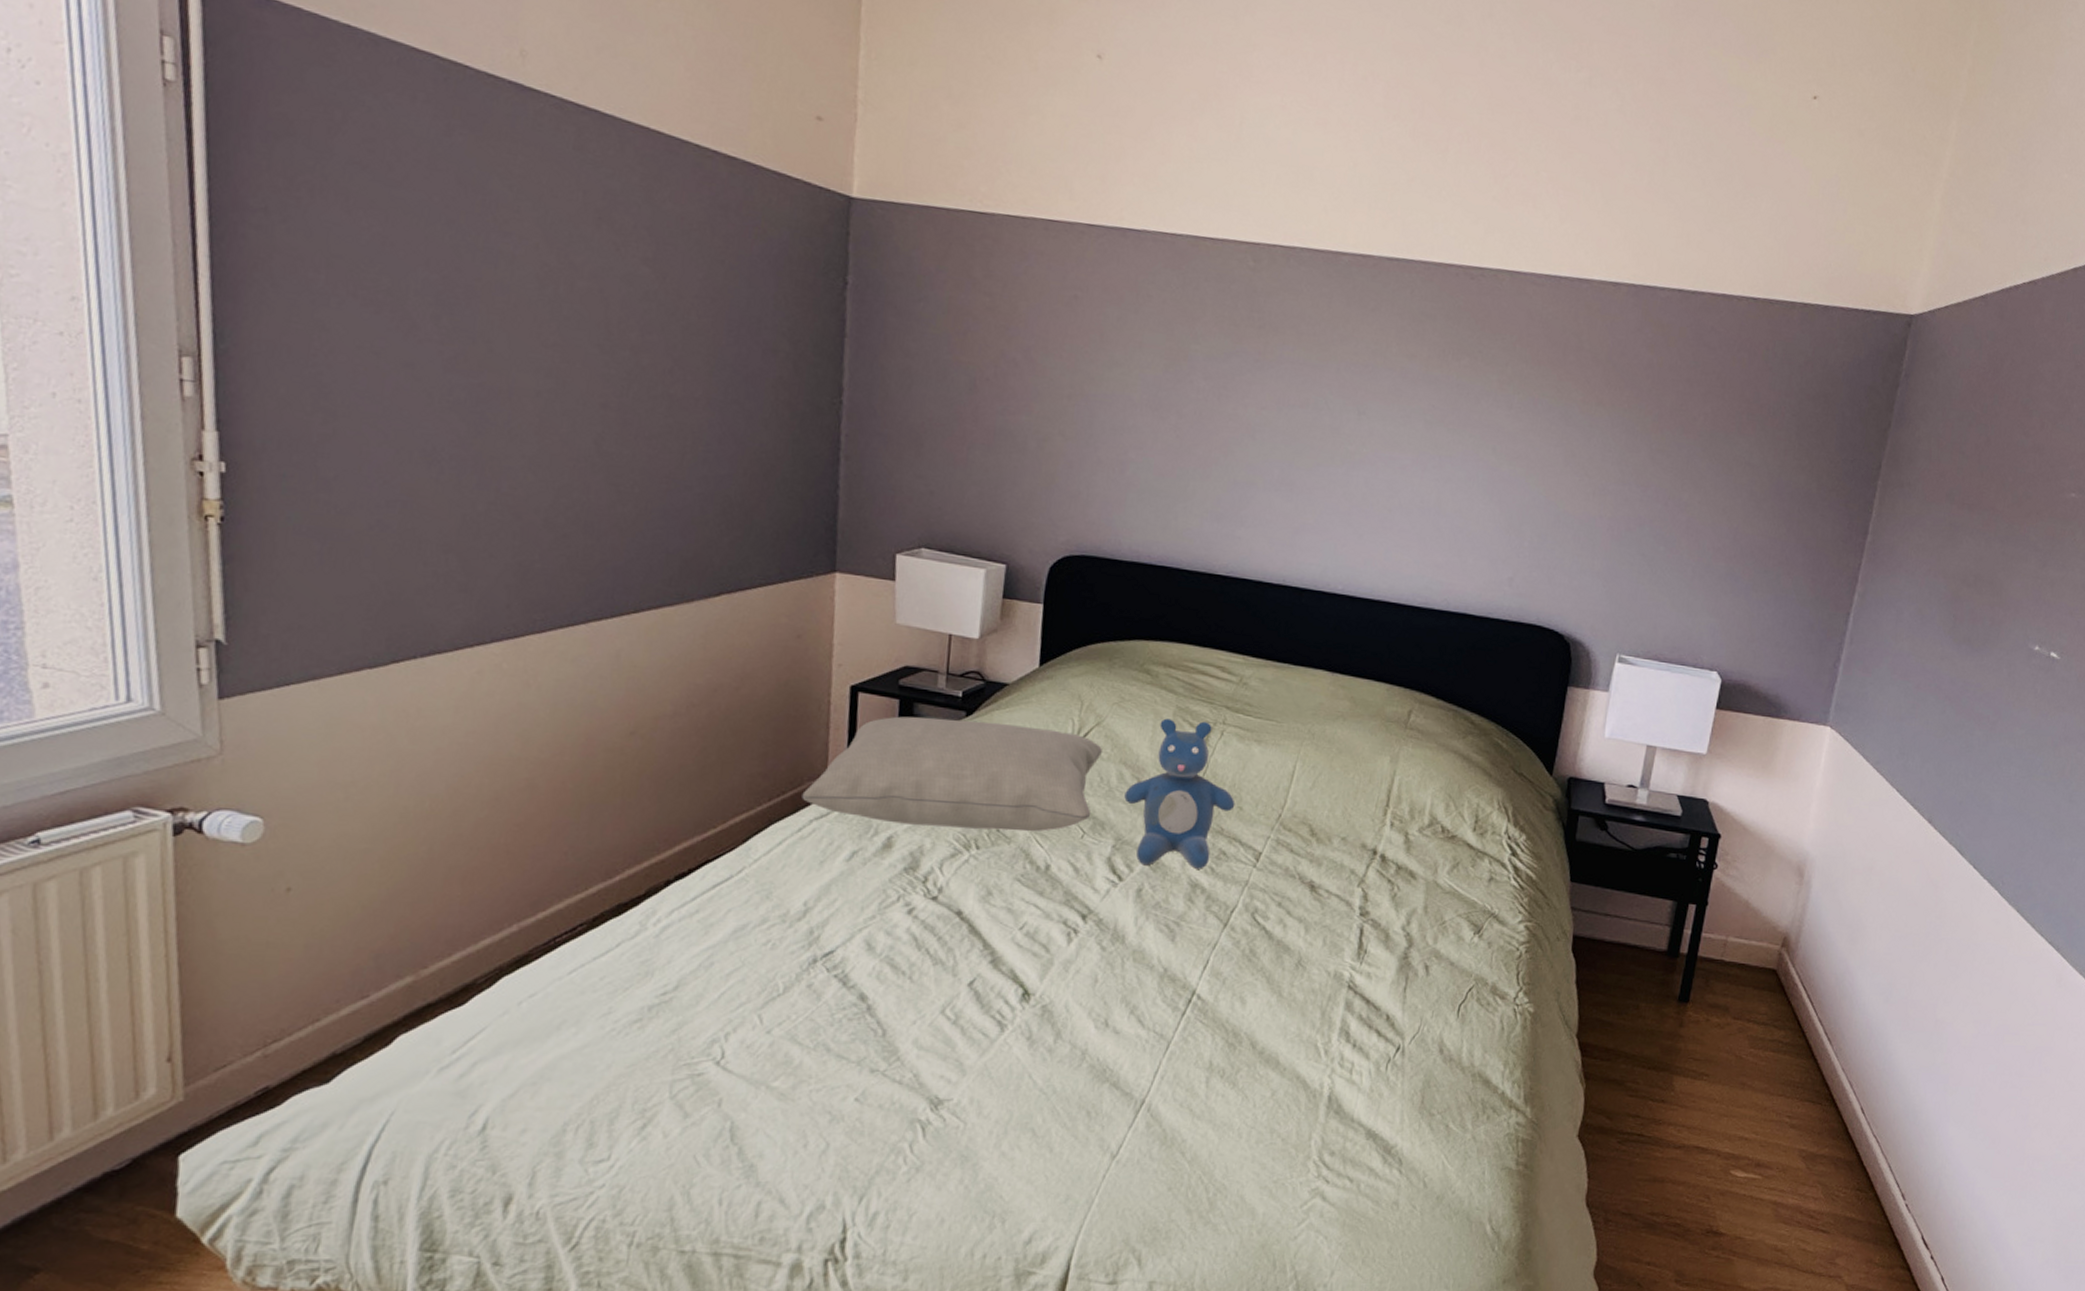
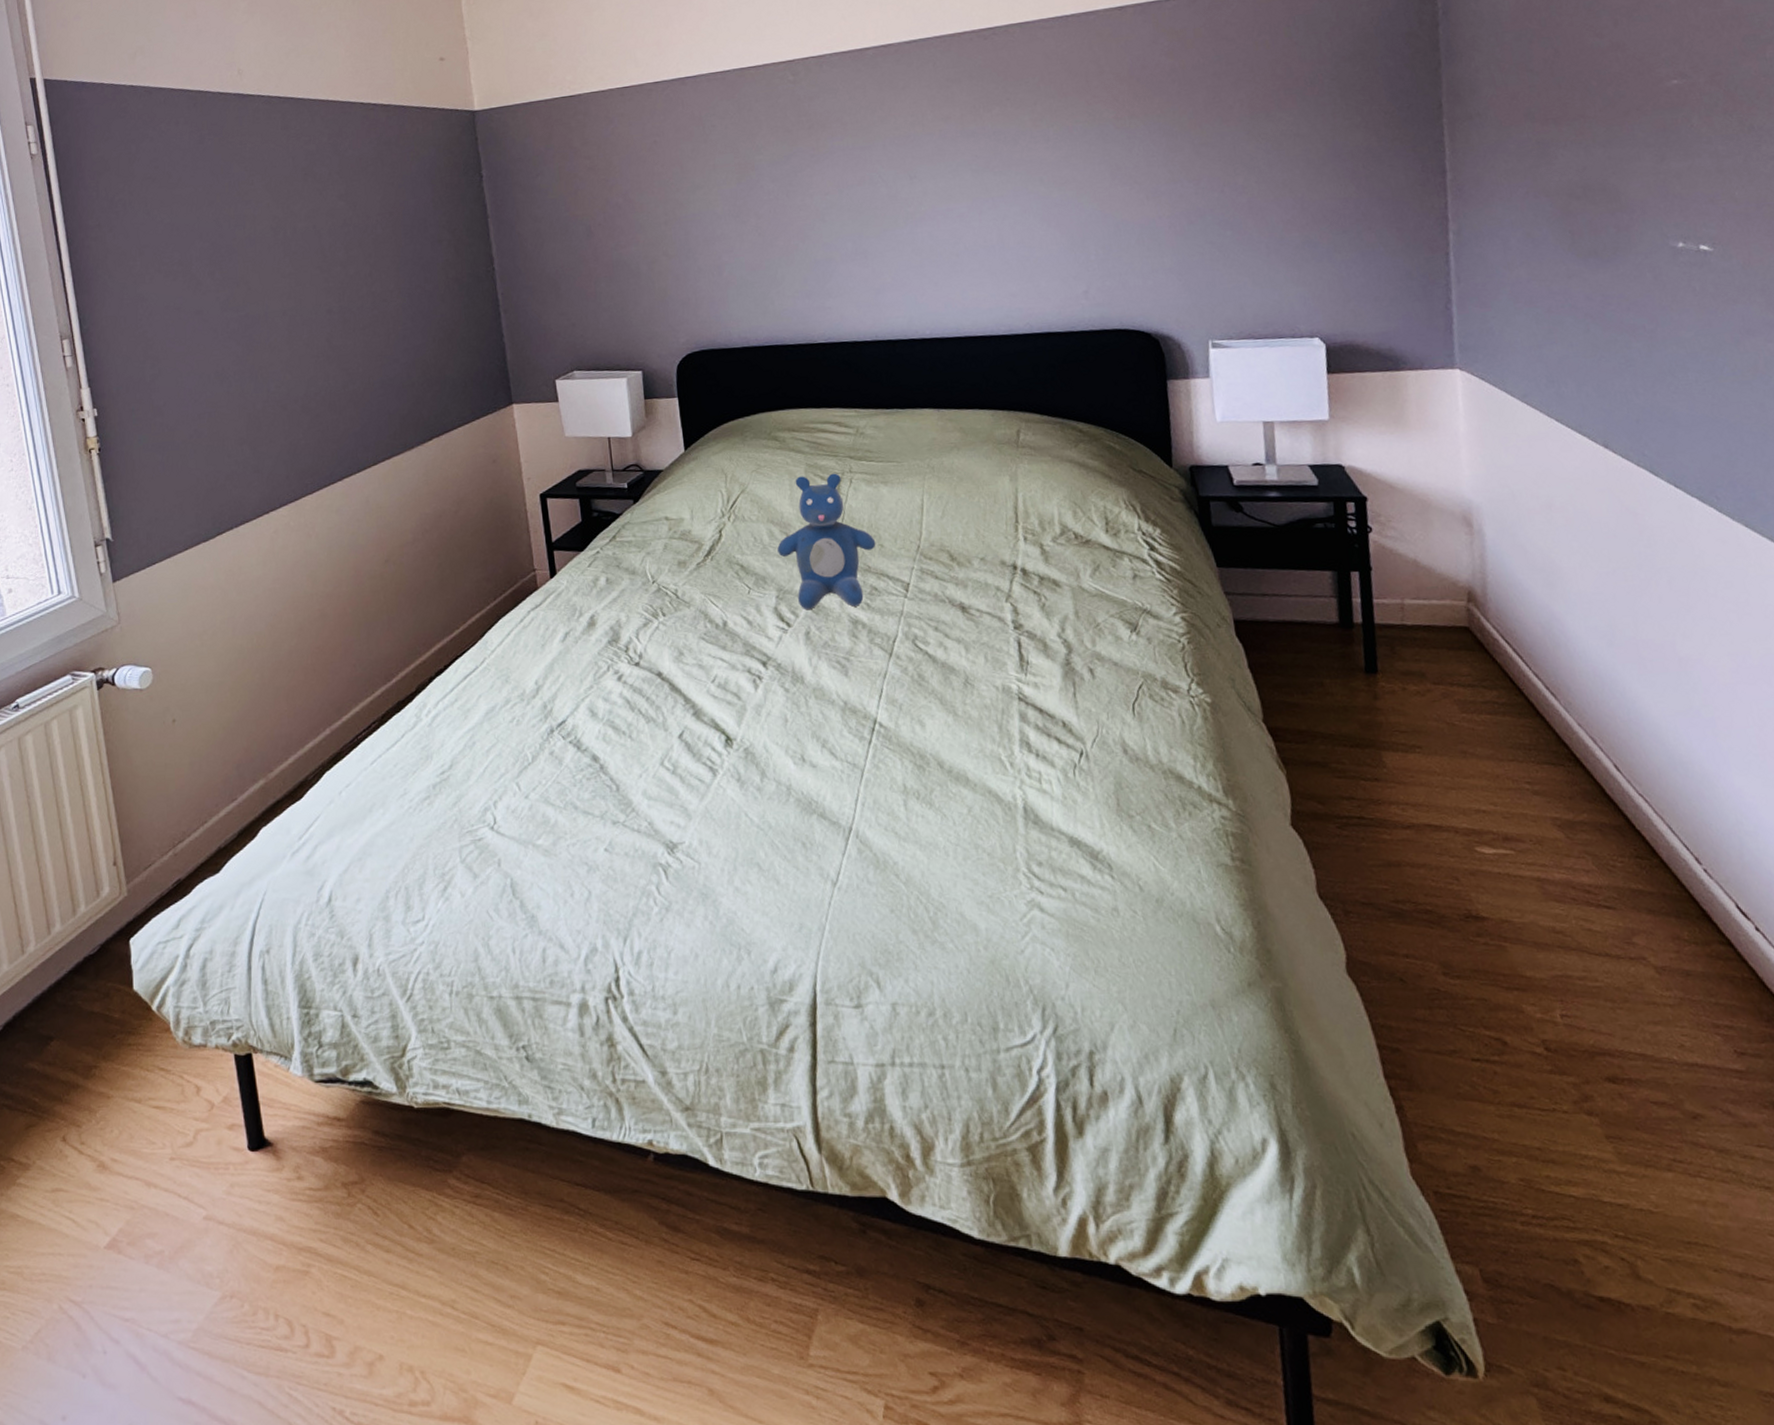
cushion: present [802,716,1102,832] -> none [518,503,752,604]

